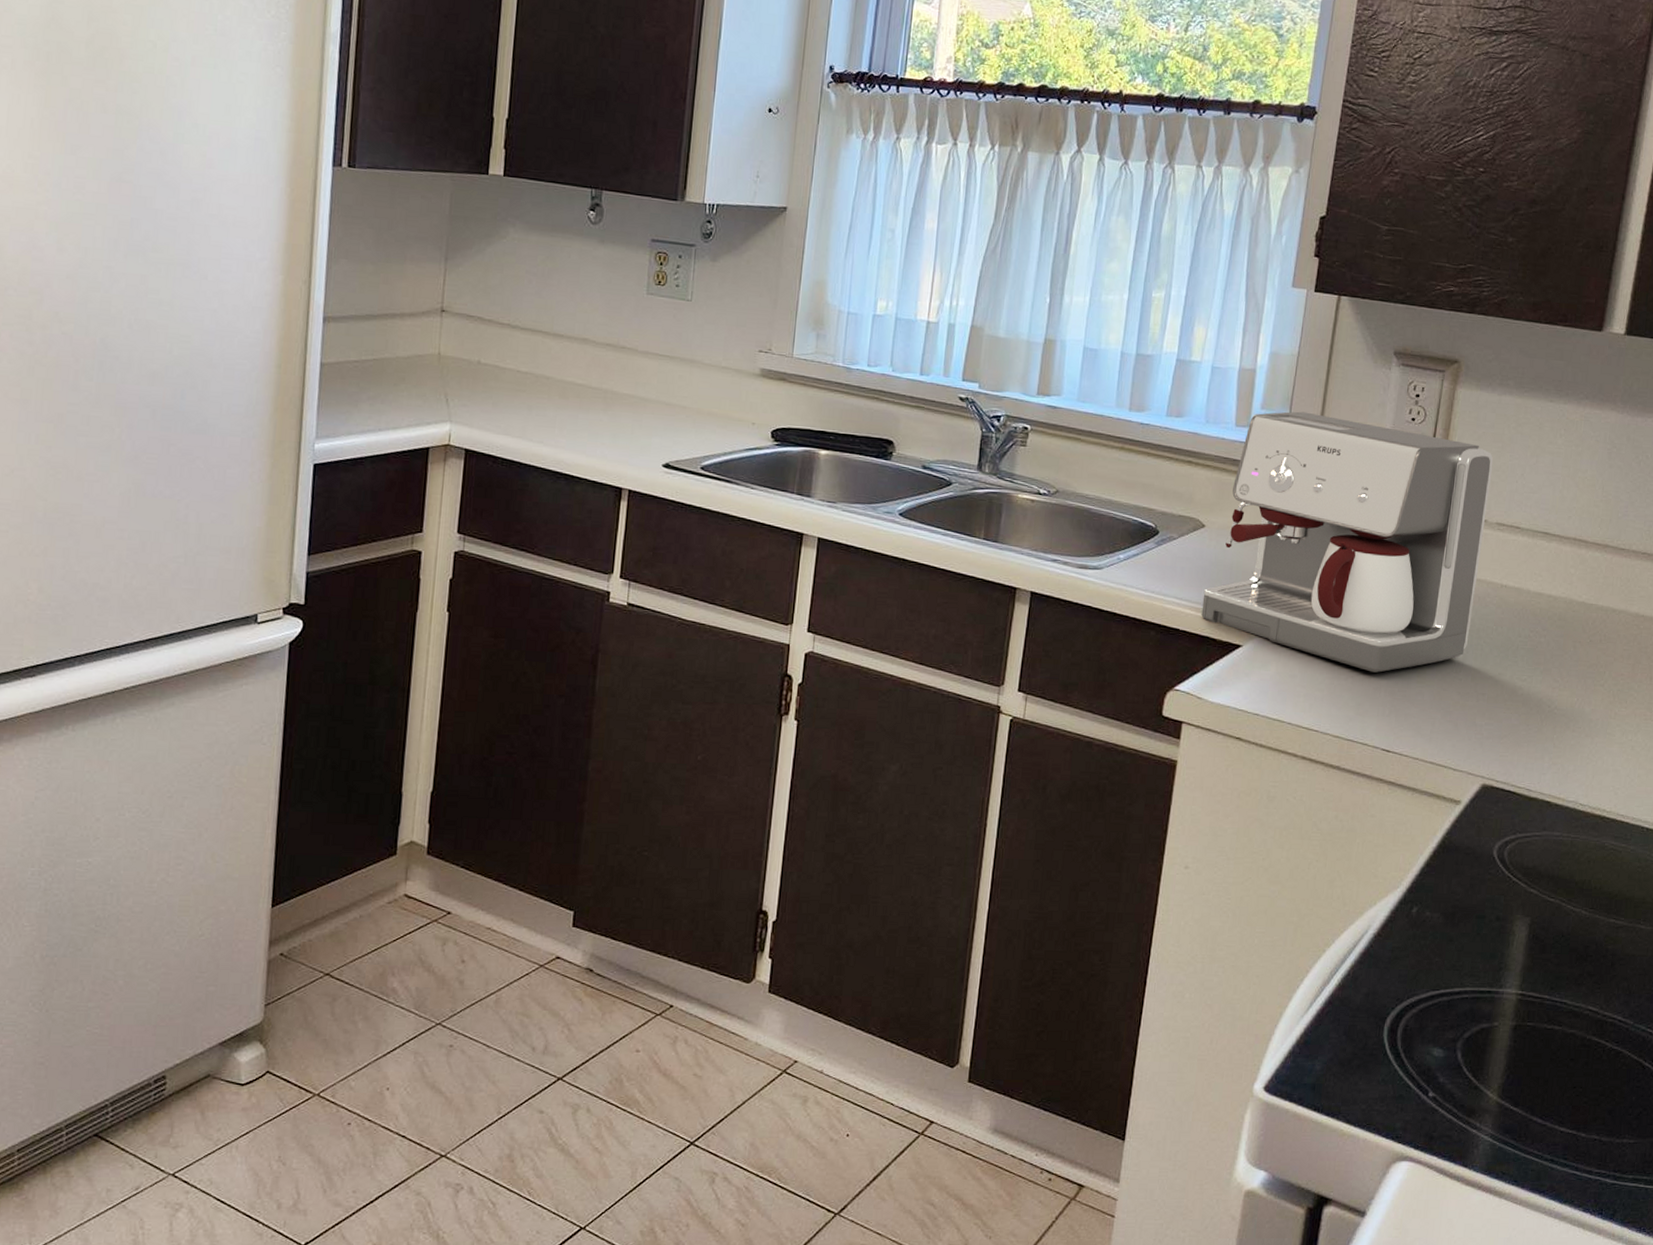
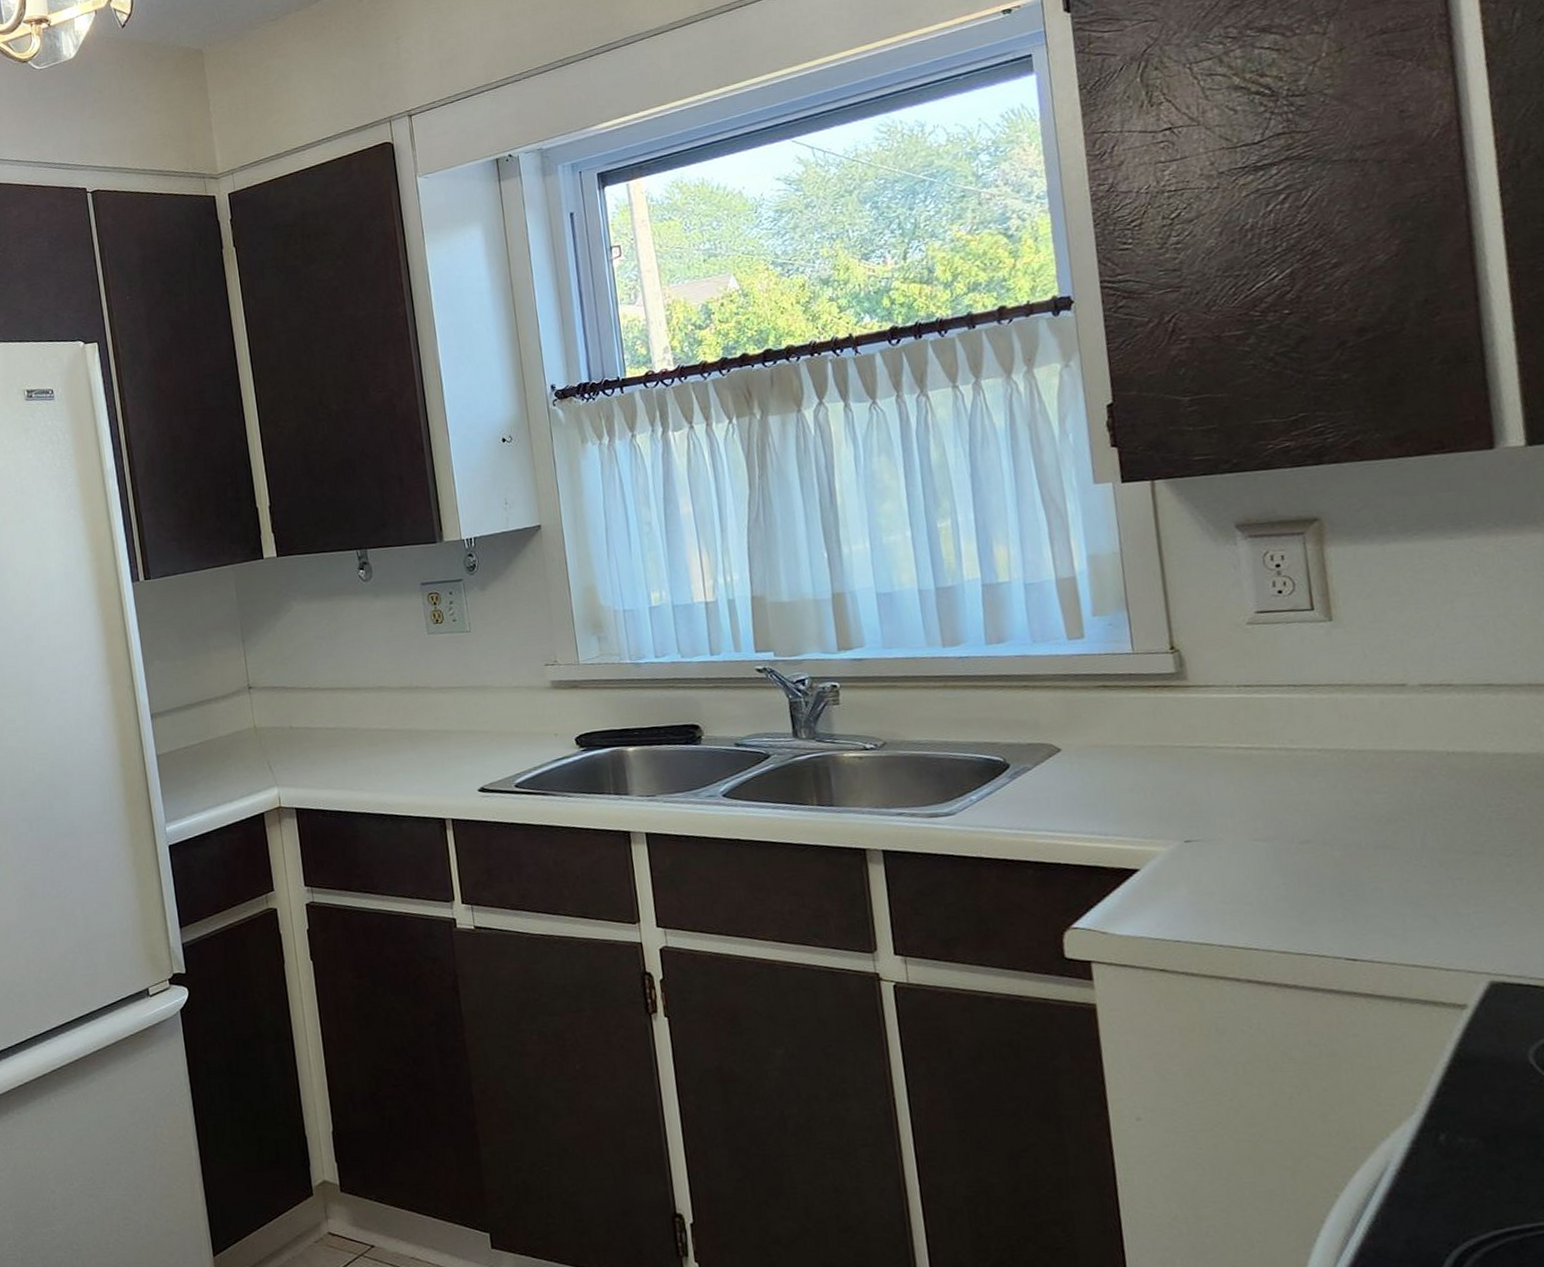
coffee maker: present [1201,411,1494,673] -> none [1078,603,1423,875]

